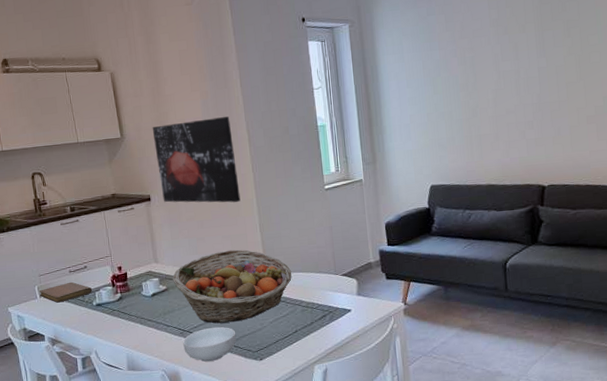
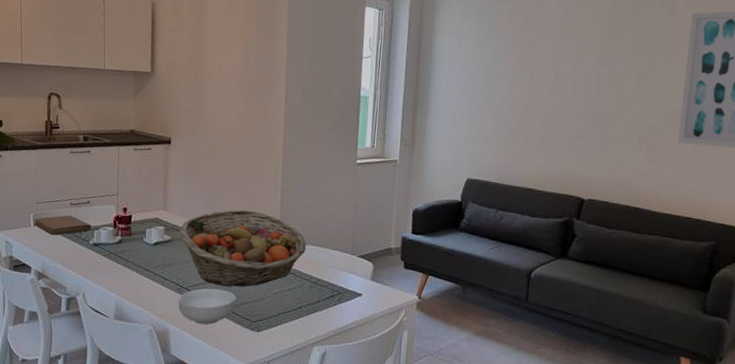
wall art: present [152,116,241,203] -> none [184,66,270,161]

